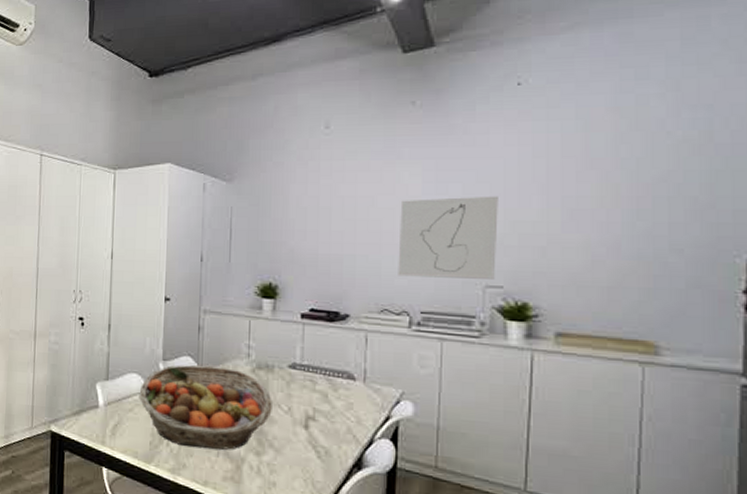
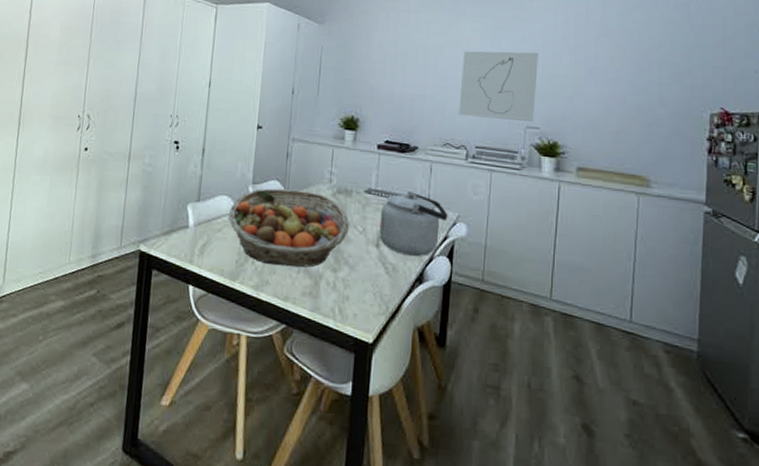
kettle: none [307,365,390,440] -> present [379,191,448,257]

